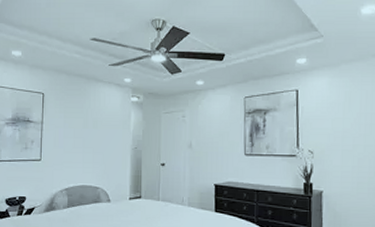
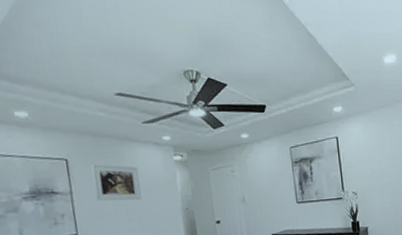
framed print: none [60,98,99,135] -> present [91,163,142,201]

